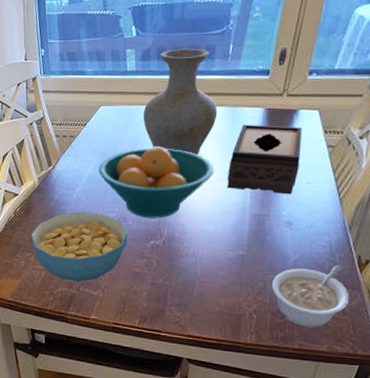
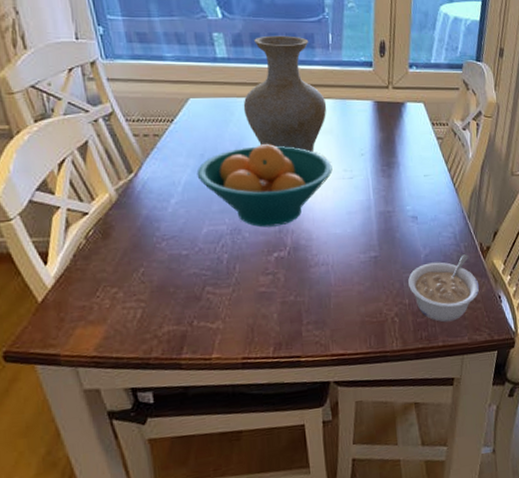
cereal bowl: present [30,212,128,283] -> none [113,227,246,316]
tissue box: present [227,124,302,195] -> none [346,117,415,189]

